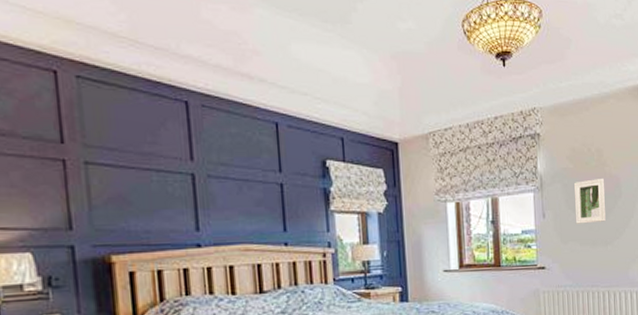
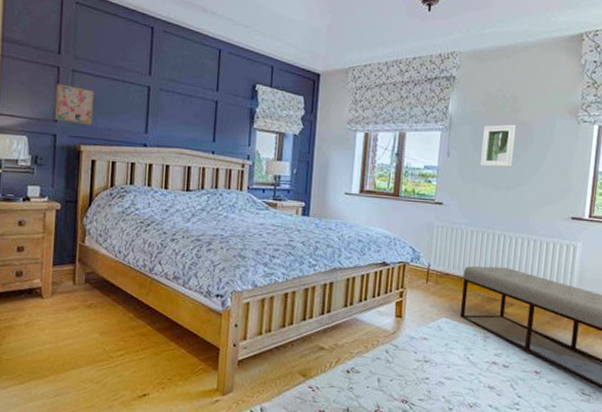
wall art: none [65,181,123,229] -> present [55,84,94,125]

